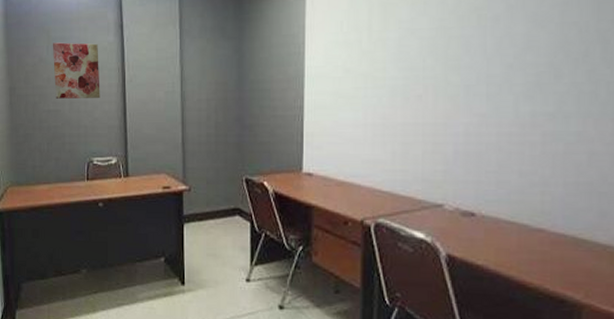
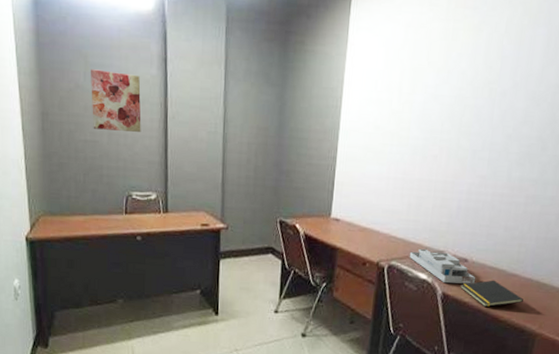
desk organizer: none [399,202,489,243] -> present [409,248,476,284]
notepad: none [469,237,557,271] -> present [460,280,523,307]

